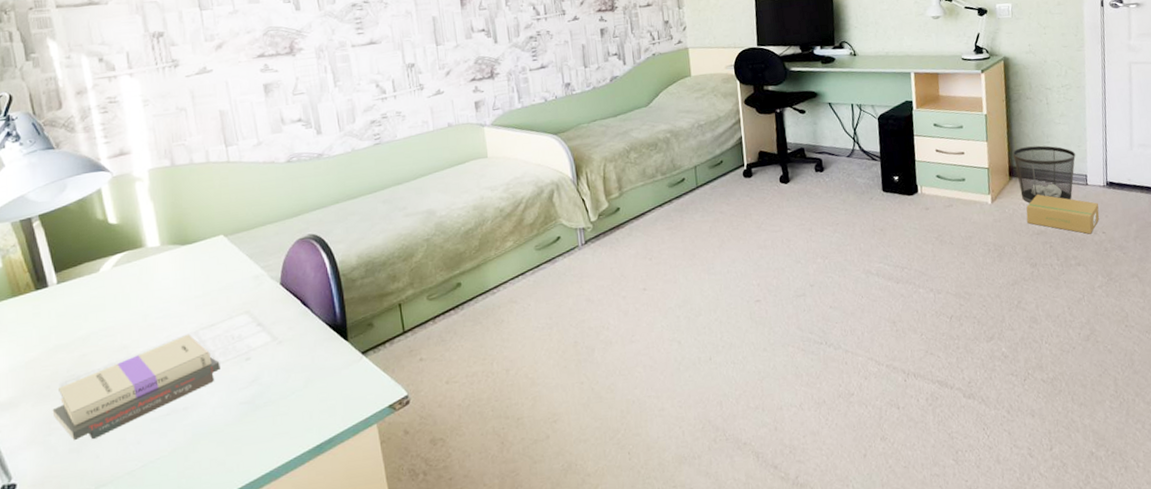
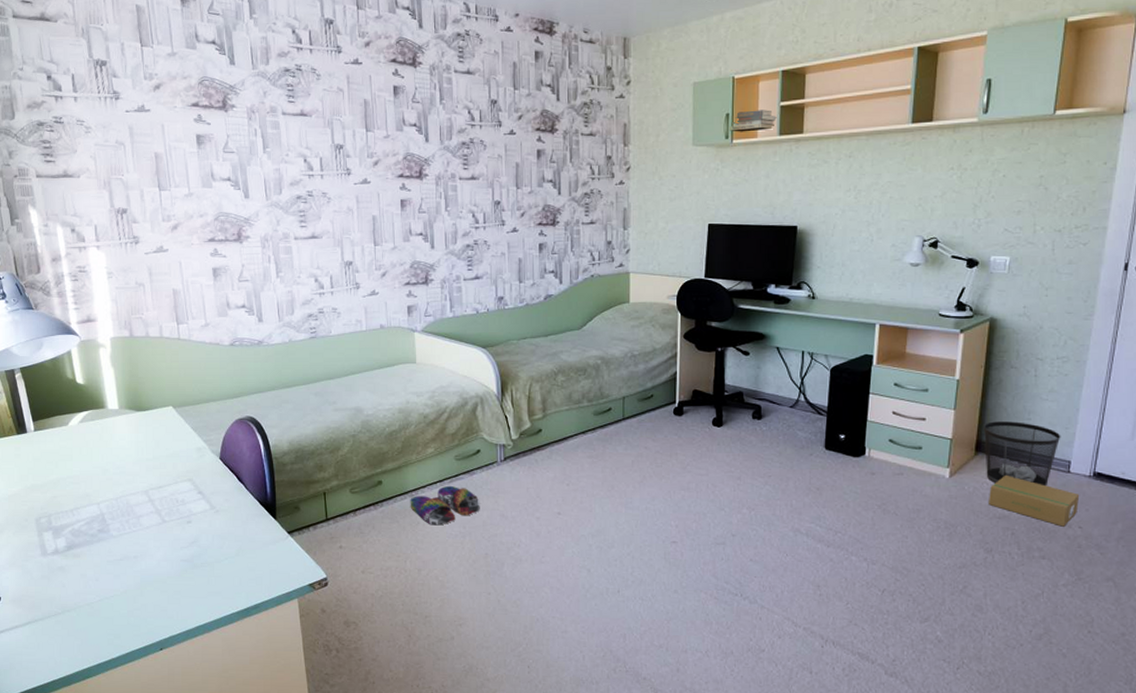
books: present [52,334,220,441] -> none [29,492,165,571]
slippers: none [492,277,565,321] -> present [410,485,480,526]

